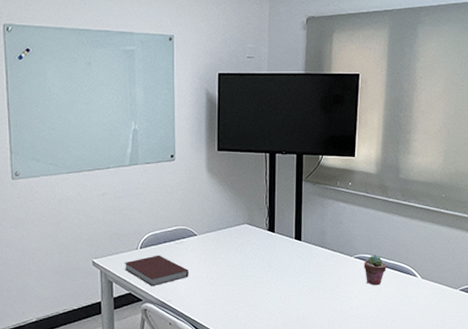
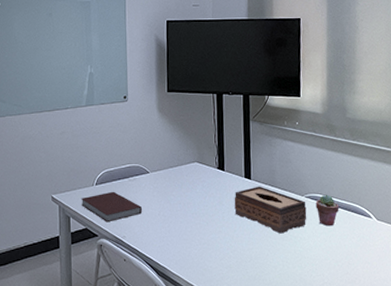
tissue box: none [283,247,355,294] -> present [234,186,307,234]

